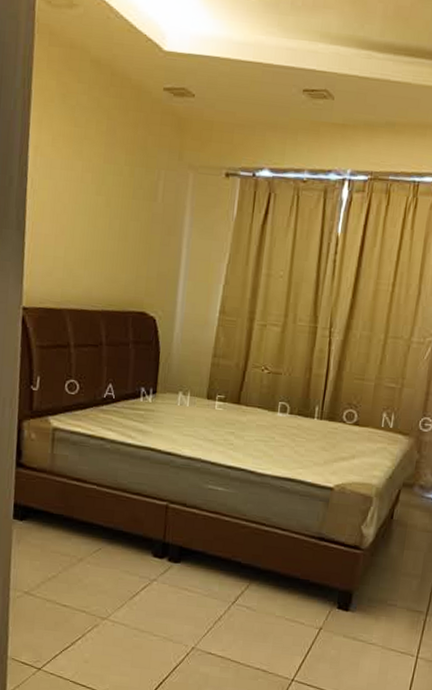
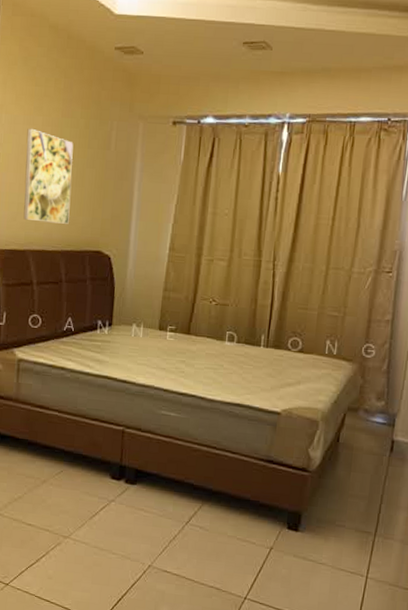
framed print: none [60,173,117,282] -> present [23,128,74,224]

